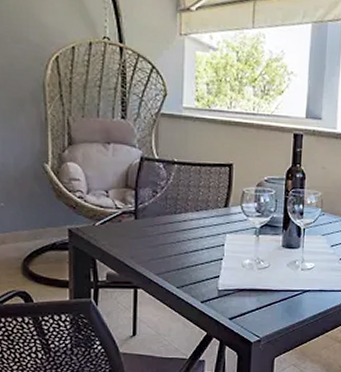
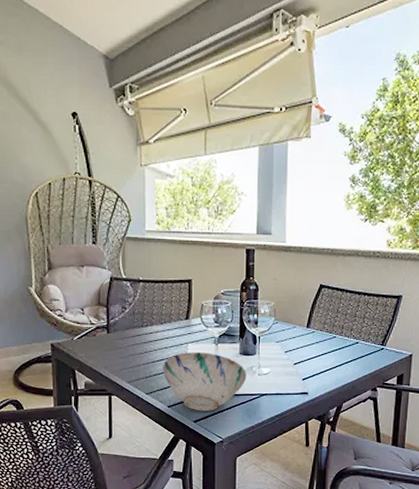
bowl: none [197,242,289,308] -> present [163,351,247,411]

